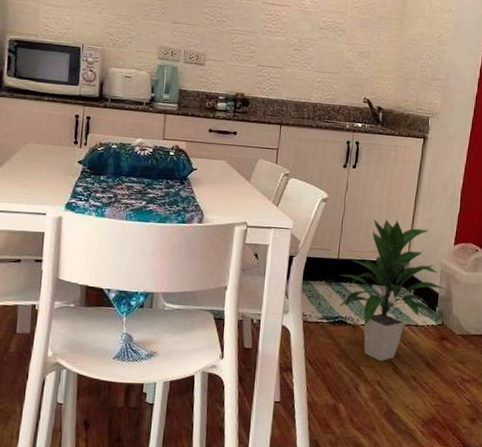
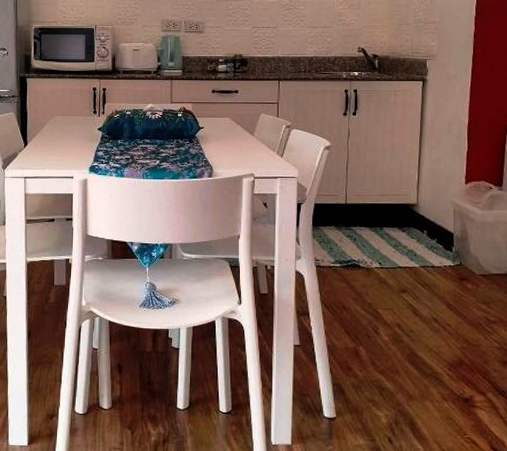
indoor plant: present [339,218,447,361] -> none [349,162,461,303]

